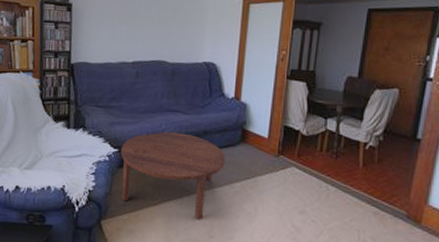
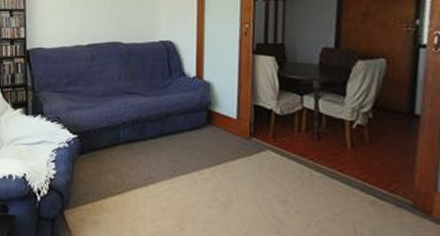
coffee table: present [120,131,225,220] -> none [80,115,191,211]

